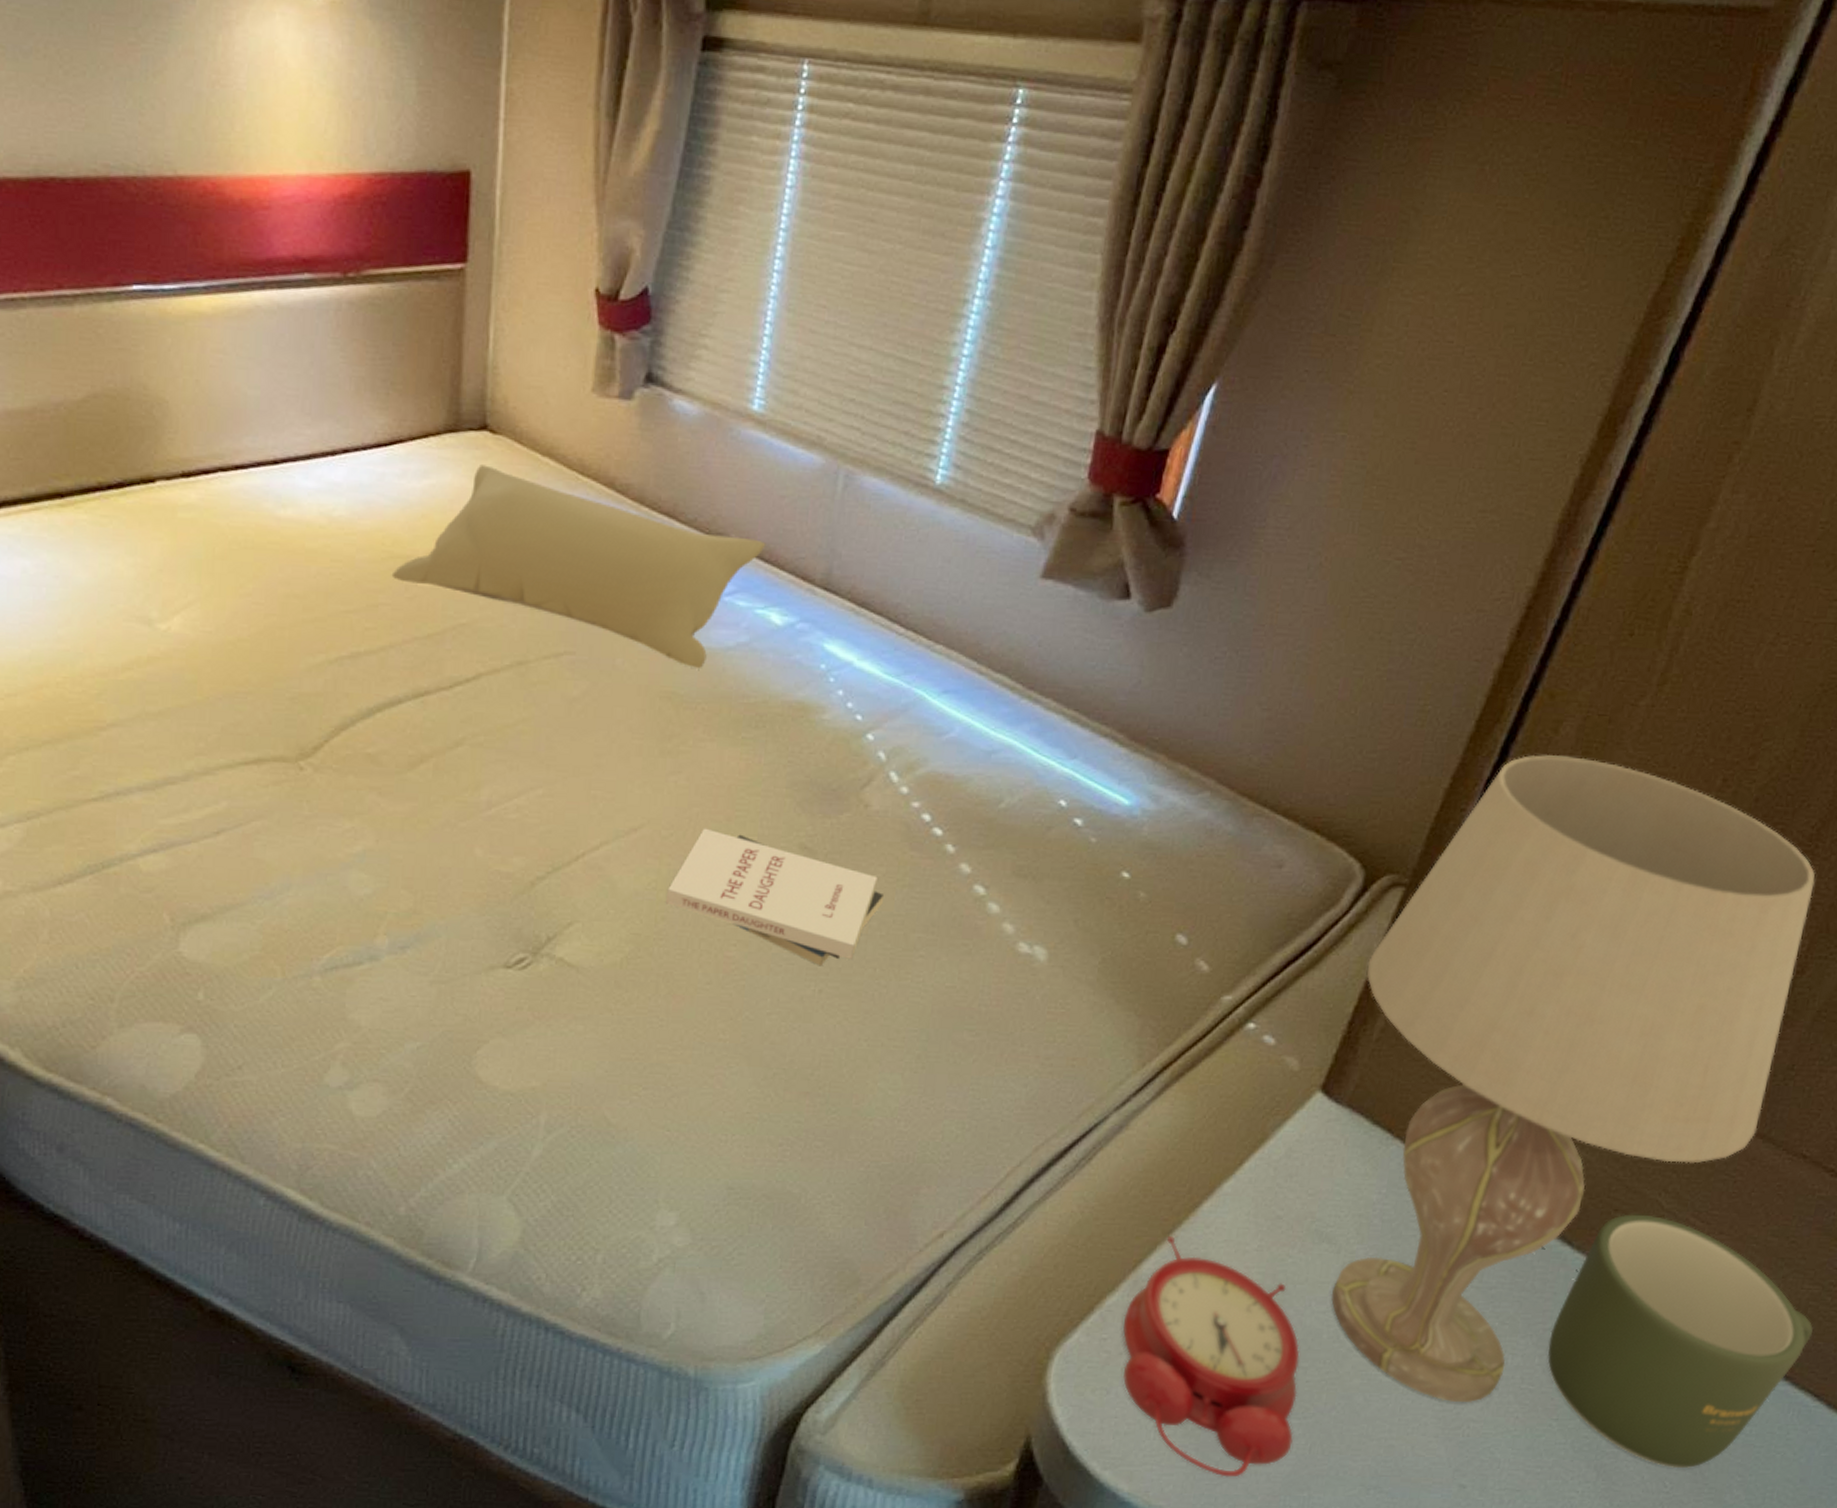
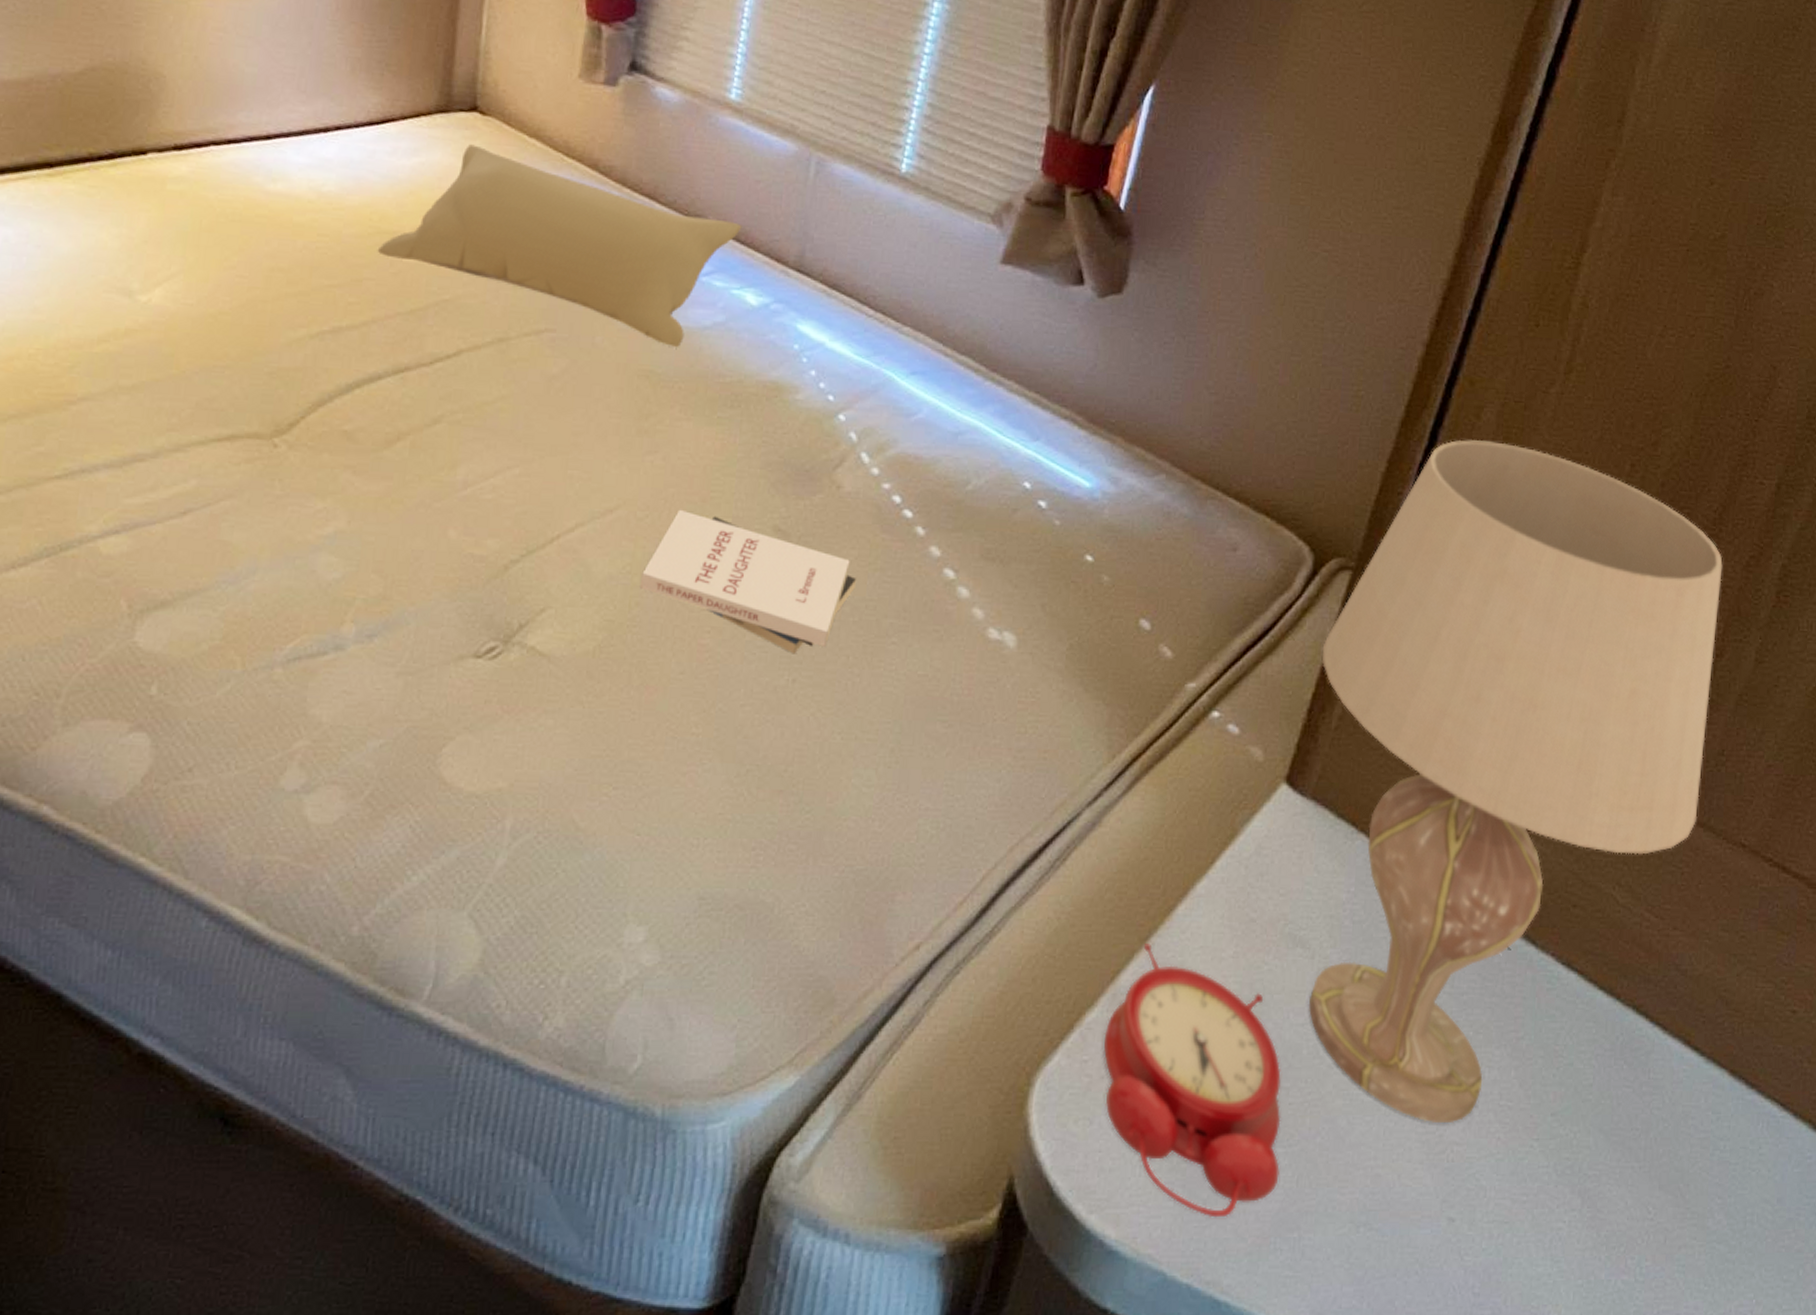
mug: present [1548,1214,1813,1469] -> none [1522,910,1771,1192]

